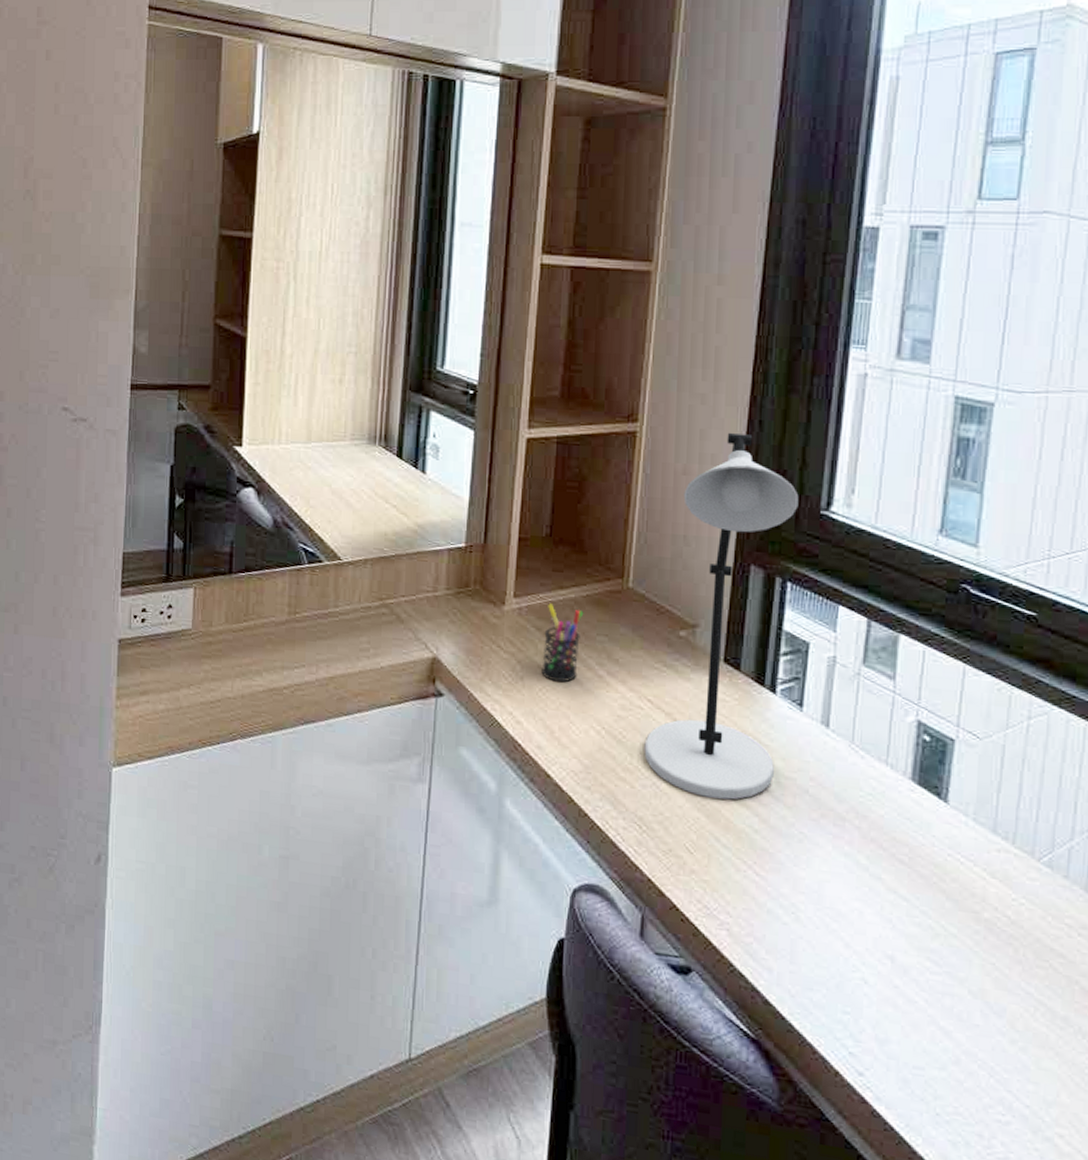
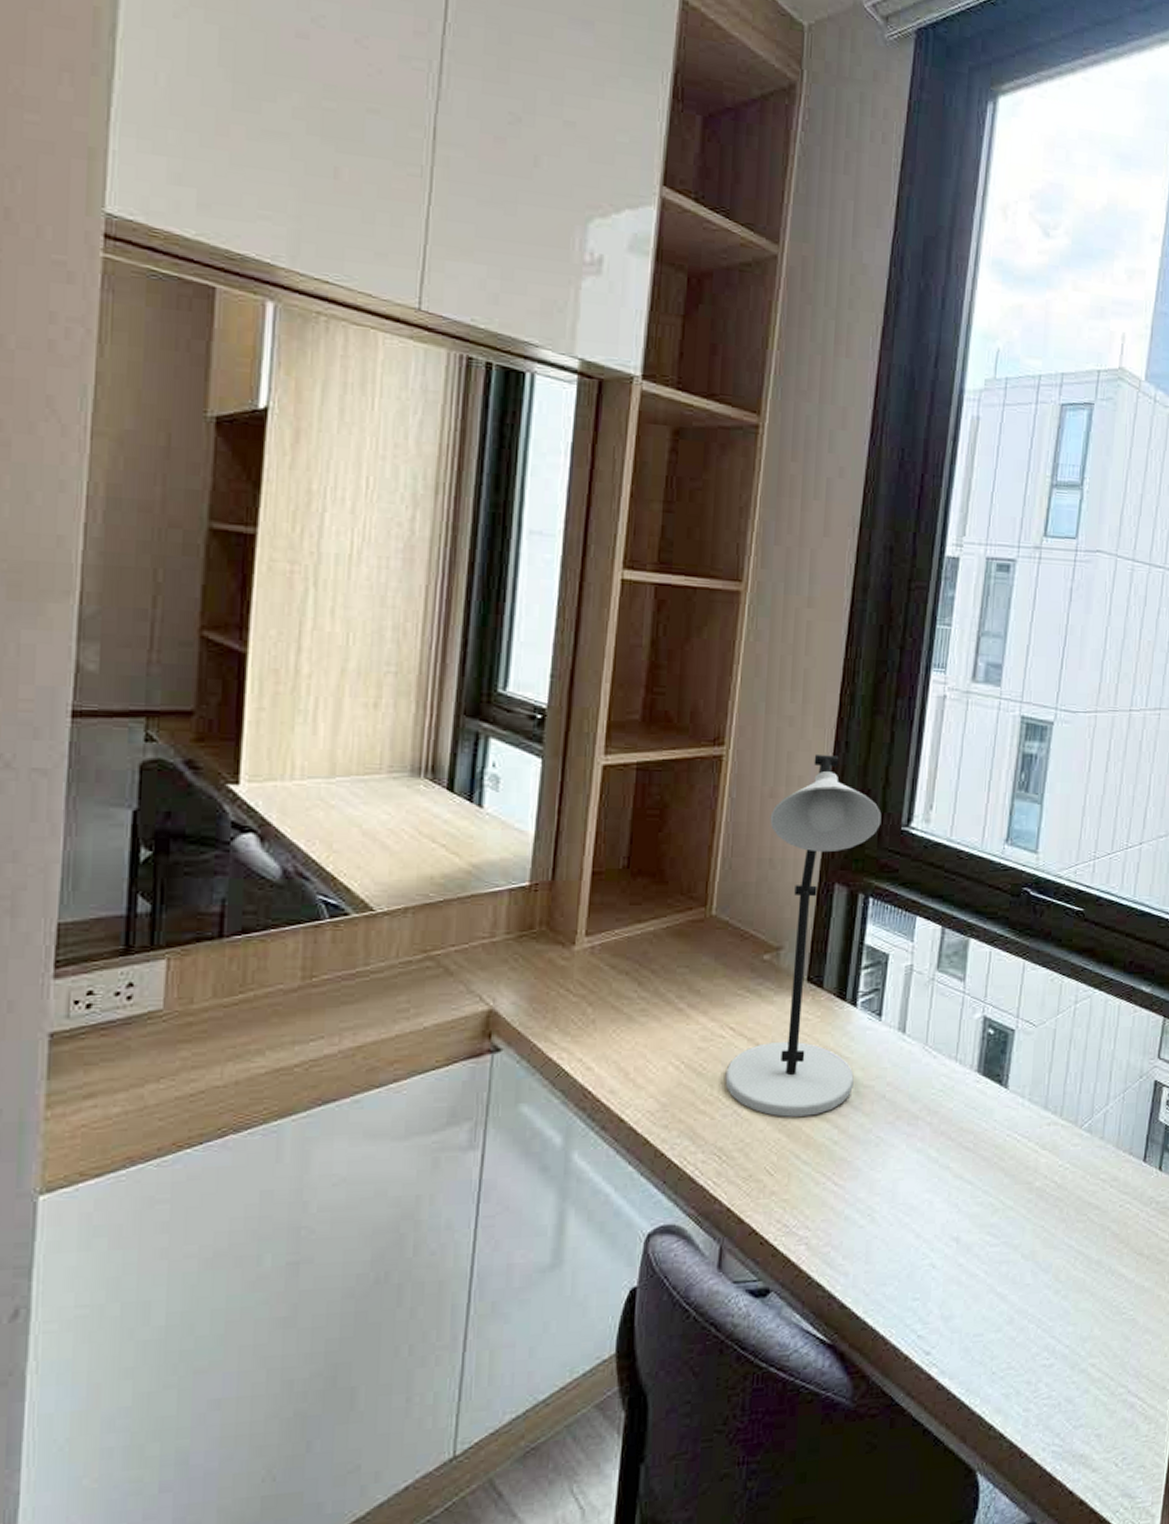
pen holder: present [541,603,584,683] -> none [615,939,664,1021]

